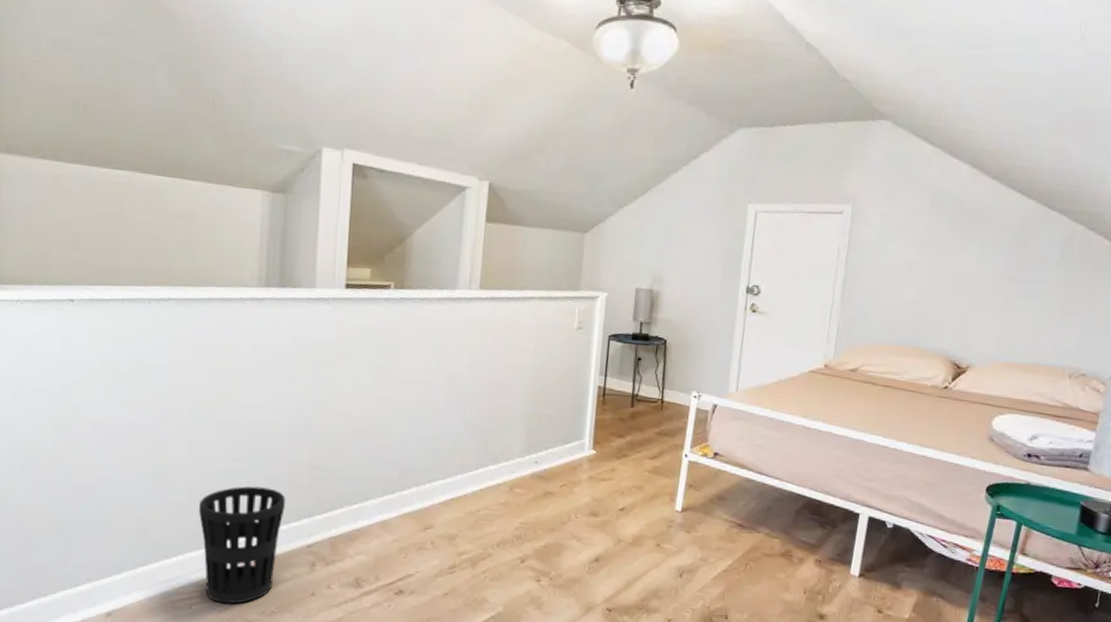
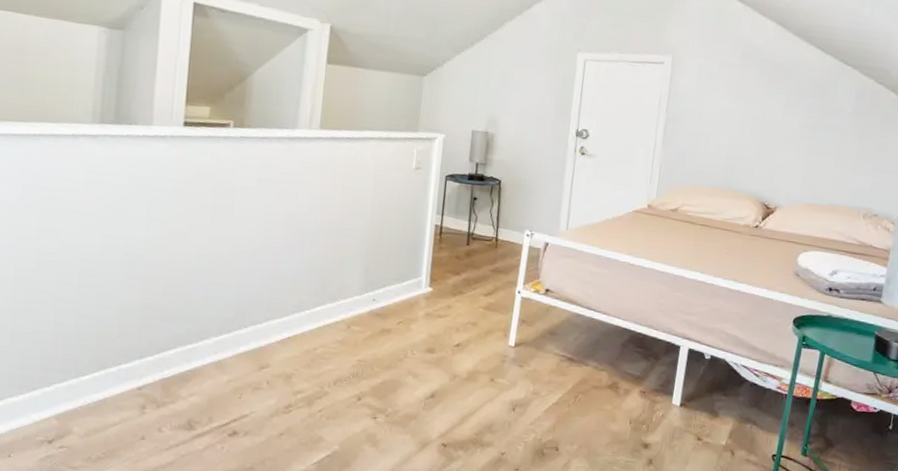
wastebasket: present [198,486,285,604] -> none [21,327,116,451]

